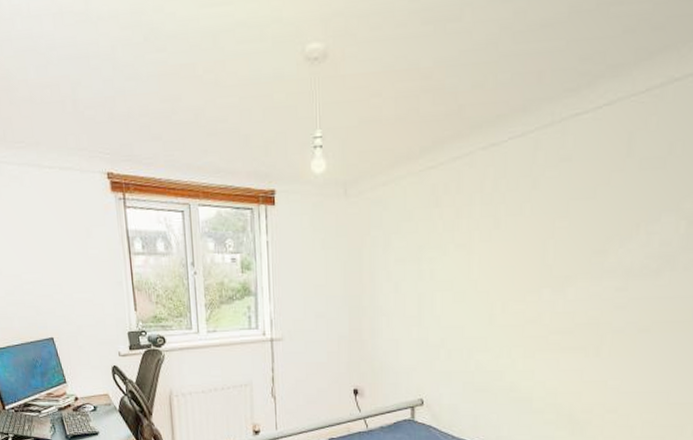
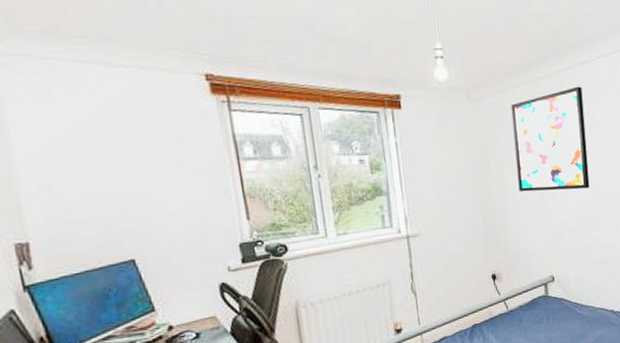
wall art: none [393,176,484,303] -> present [511,86,590,192]

